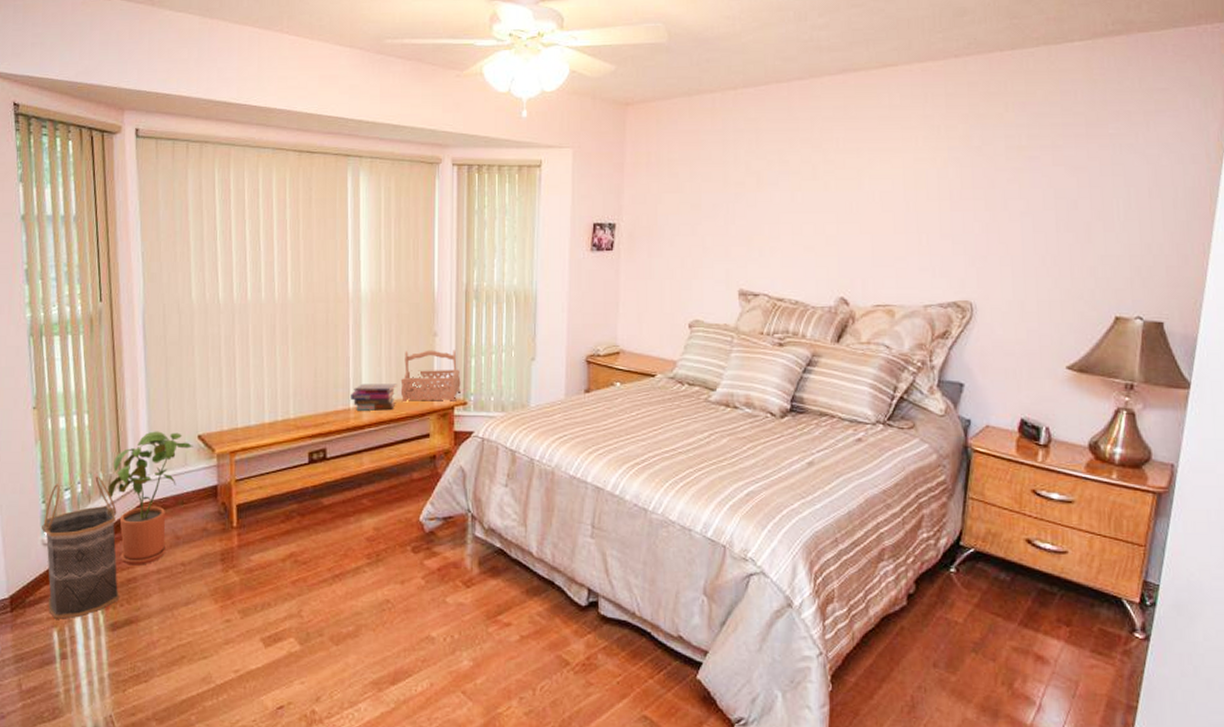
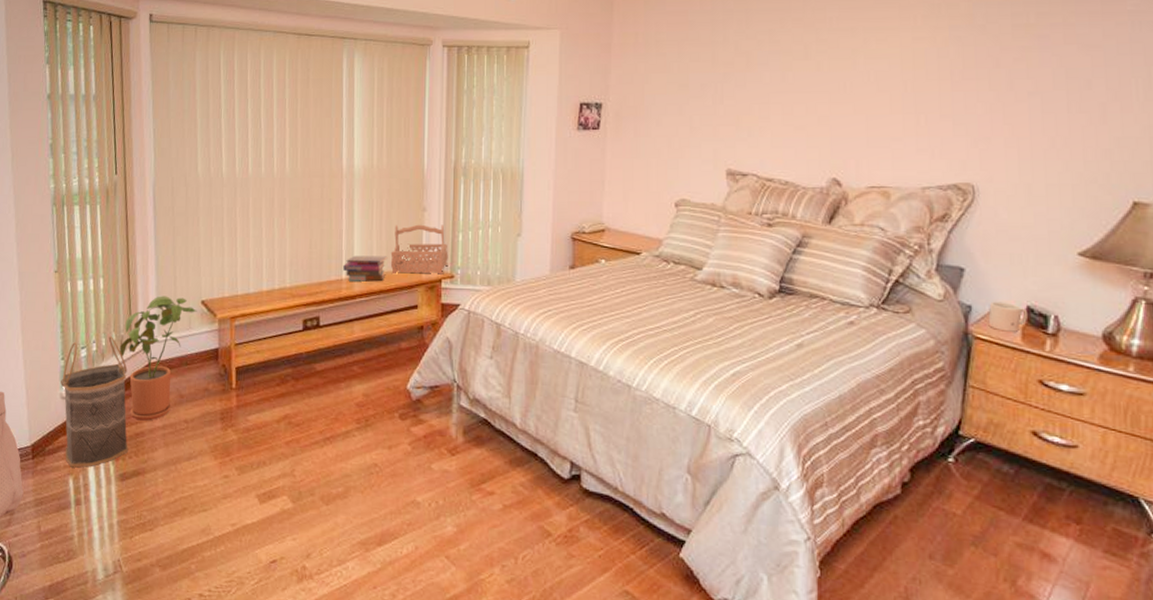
mug: none [985,415,1023,444] -> present [988,301,1029,332]

